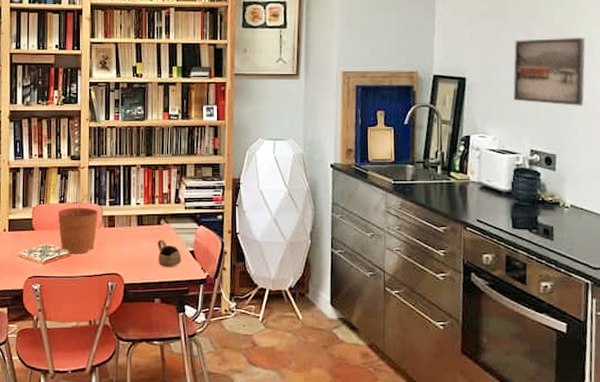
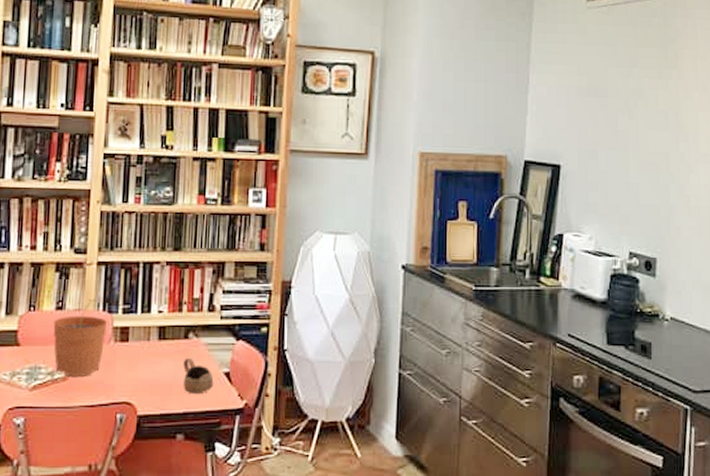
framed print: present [513,37,586,106] -> none [612,122,691,203]

